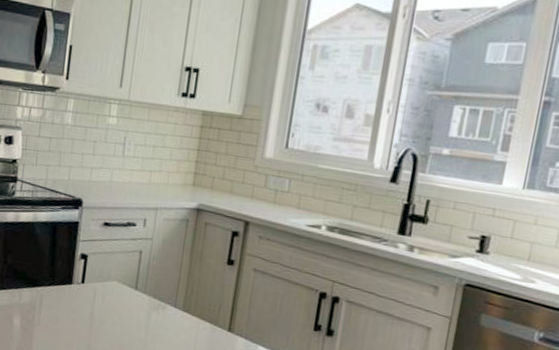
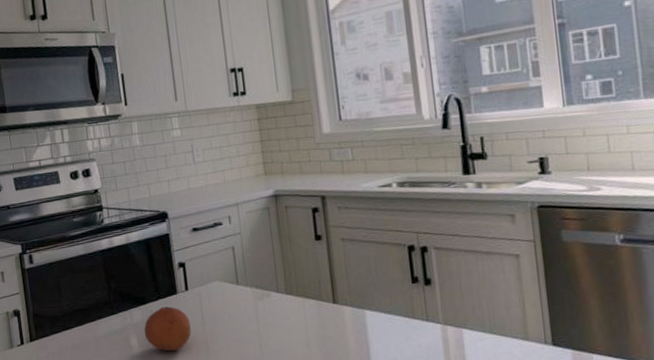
fruit: none [28,293,79,340] -> present [144,306,191,352]

